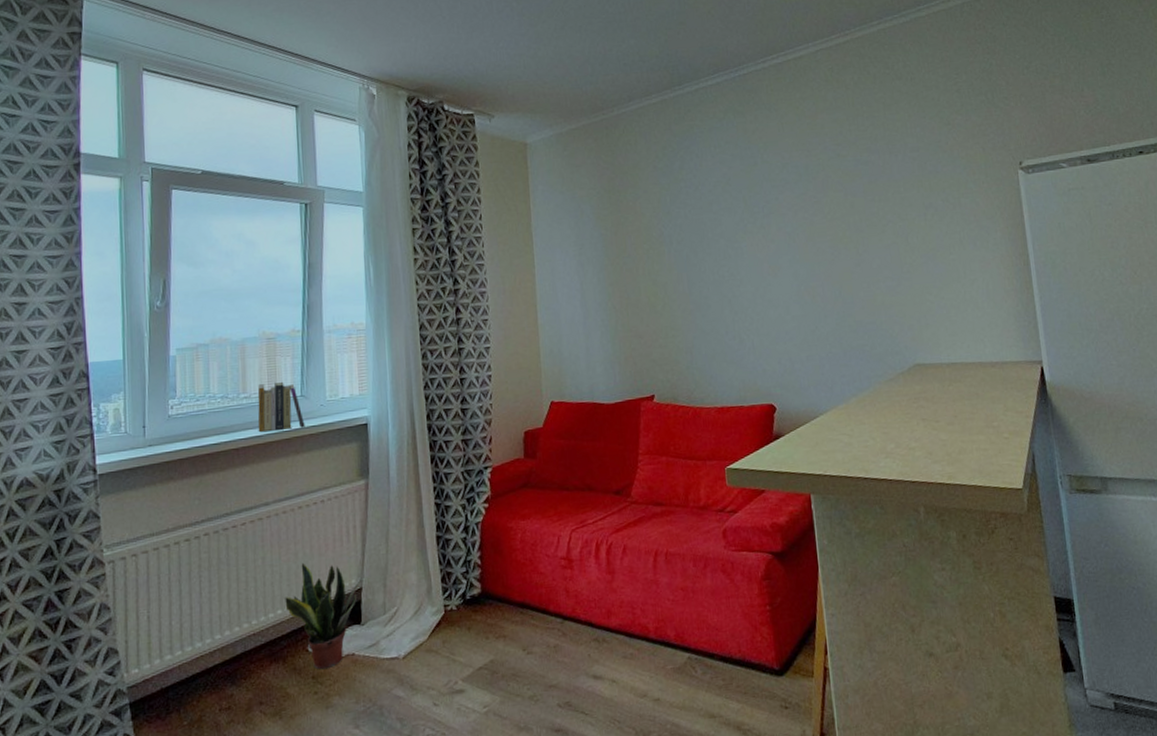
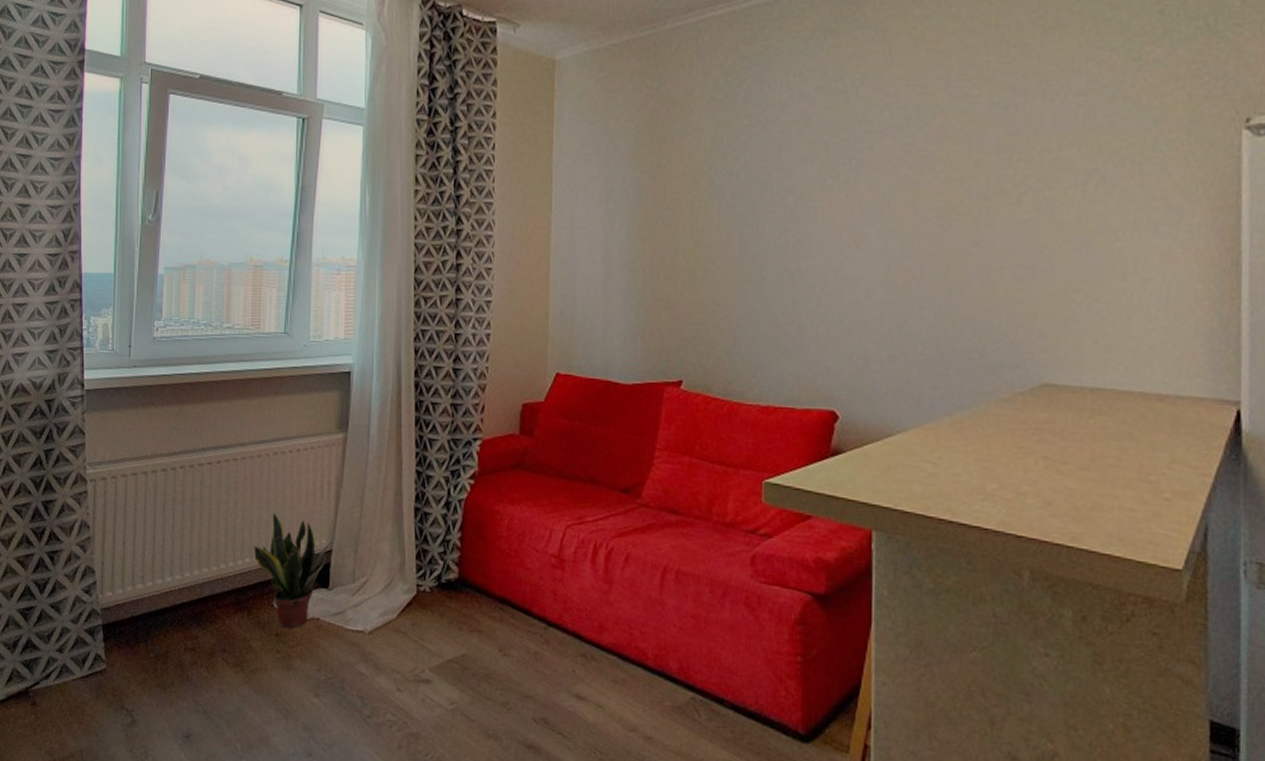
books: present [257,381,305,432] -> none [239,314,286,368]

